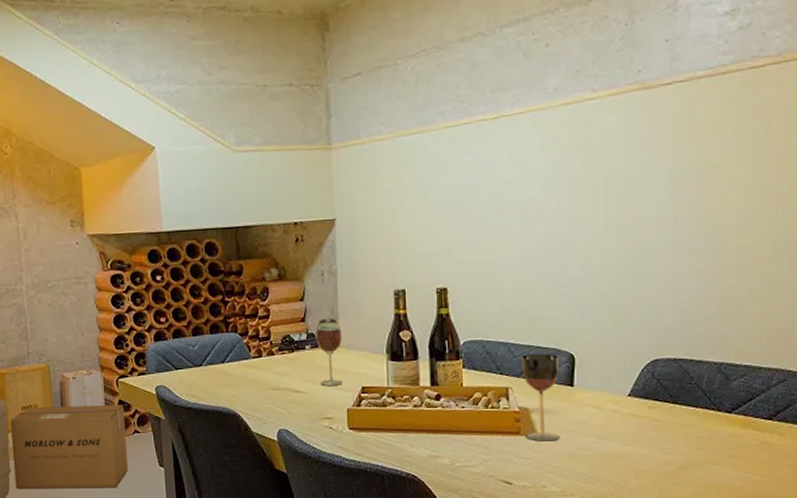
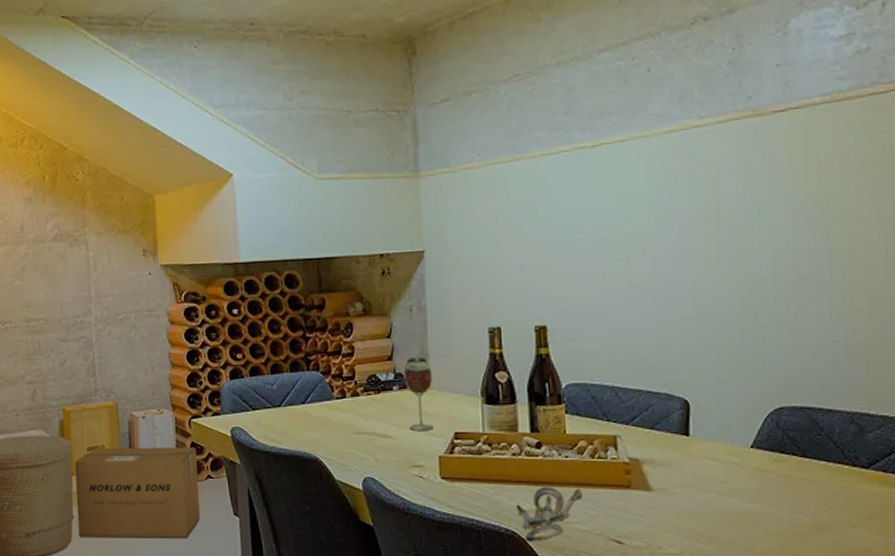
corkscrew: none [416,435,477,484] -> present [516,487,583,542]
wineglass: present [521,353,561,442] -> none [629,398,676,497]

